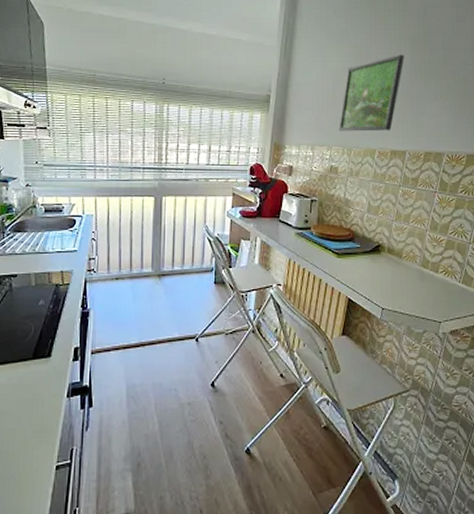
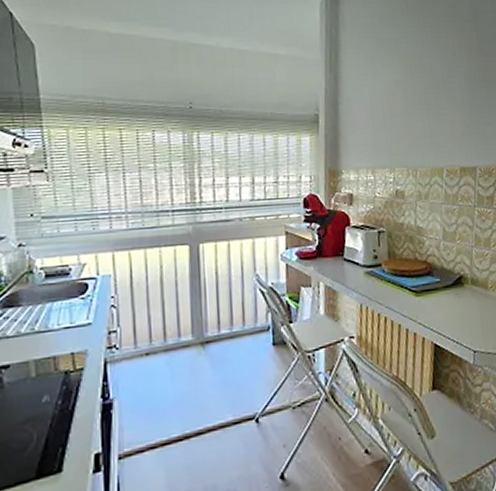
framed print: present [338,54,405,132] -> none [399,63,462,150]

